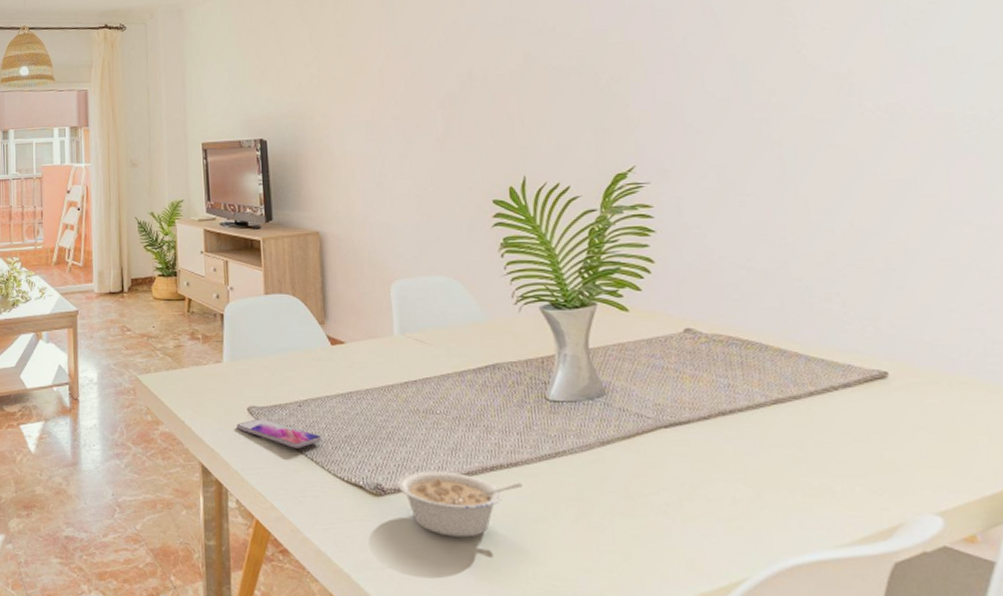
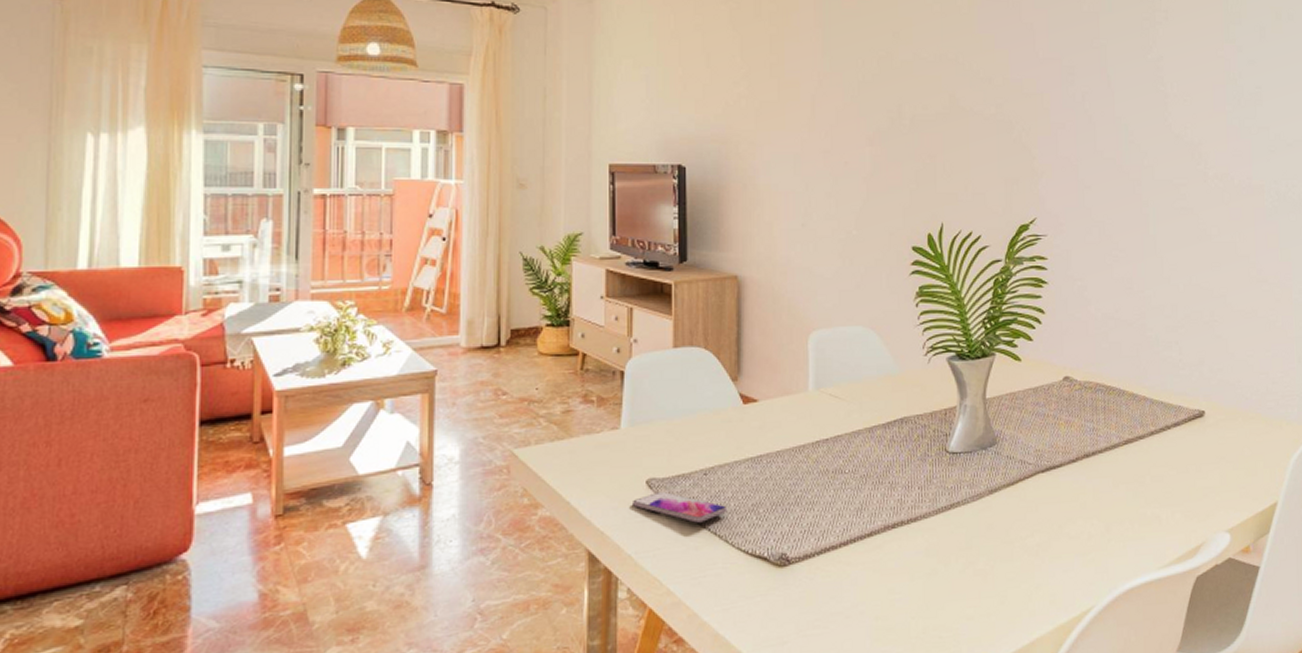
legume: present [396,471,523,538] -> none [801,533,920,601]

